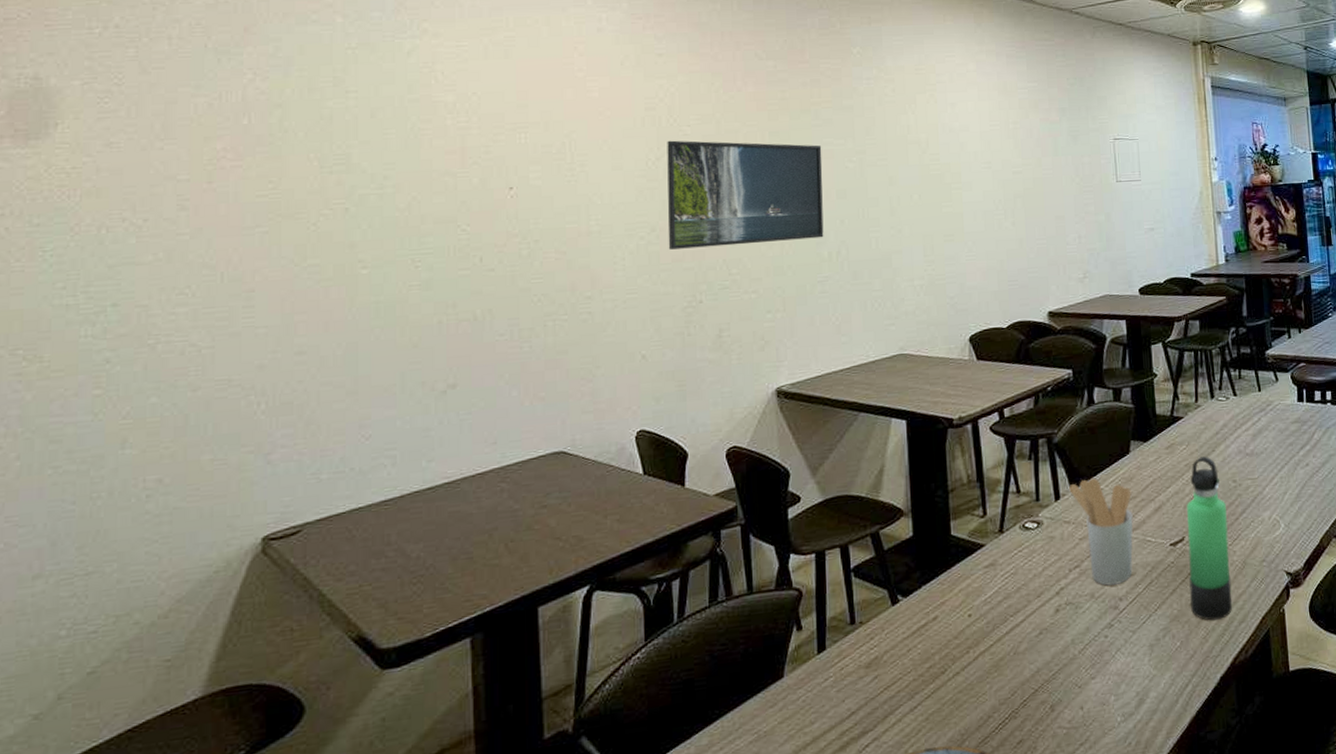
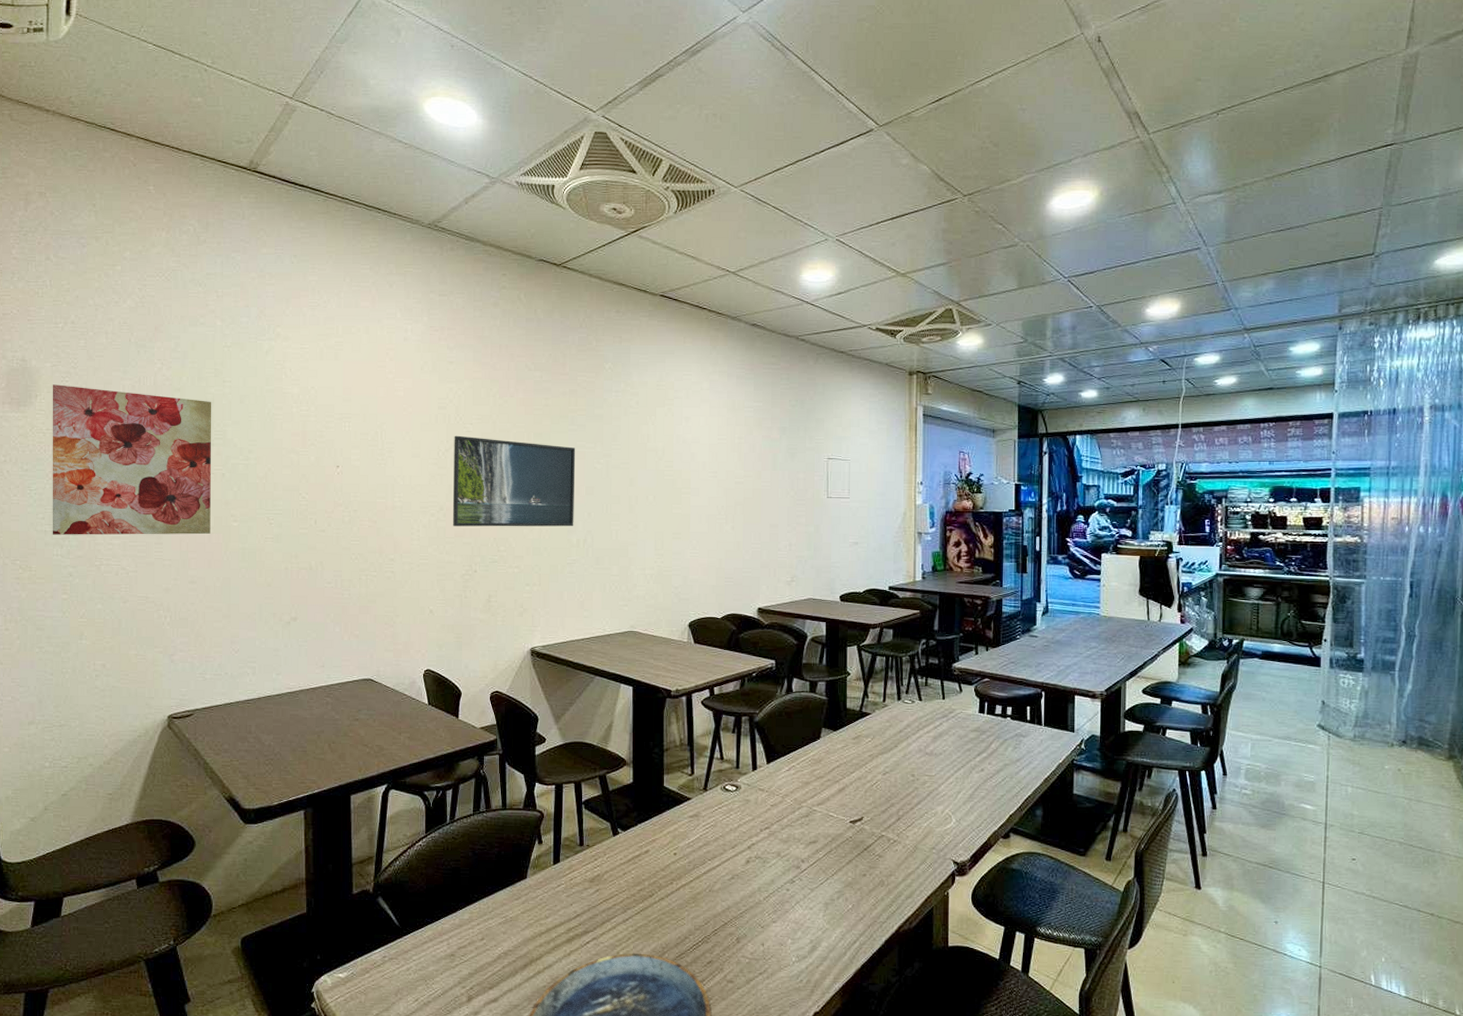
wall art: none [78,107,330,309] -> present [52,384,212,535]
utensil holder: present [1069,478,1133,586] -> none [765,756,819,848]
thermos bottle: present [1187,456,1233,621] -> none [863,750,904,892]

